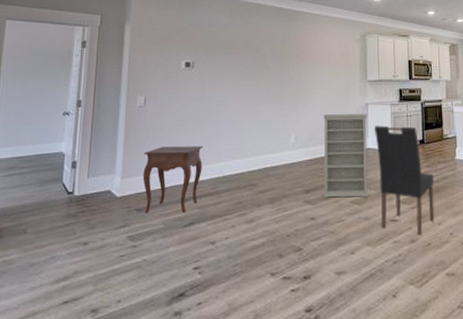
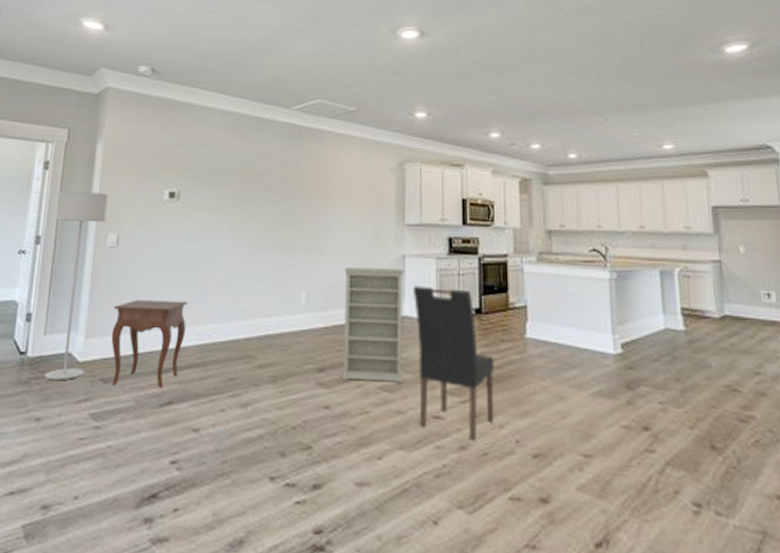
floor lamp: none [89,64,136,213] -> present [45,191,108,381]

